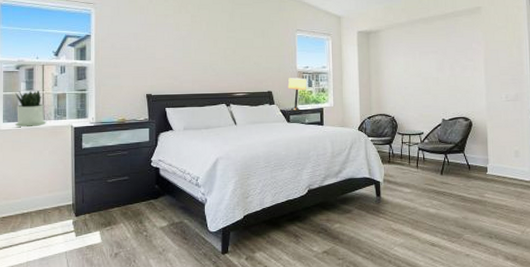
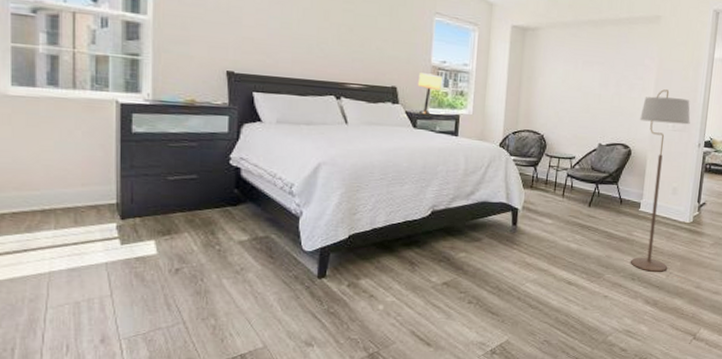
planter: present [14,90,47,128] -> none [29,44,80,97]
floor lamp: none [475,67,521,229] -> present [631,89,691,272]

